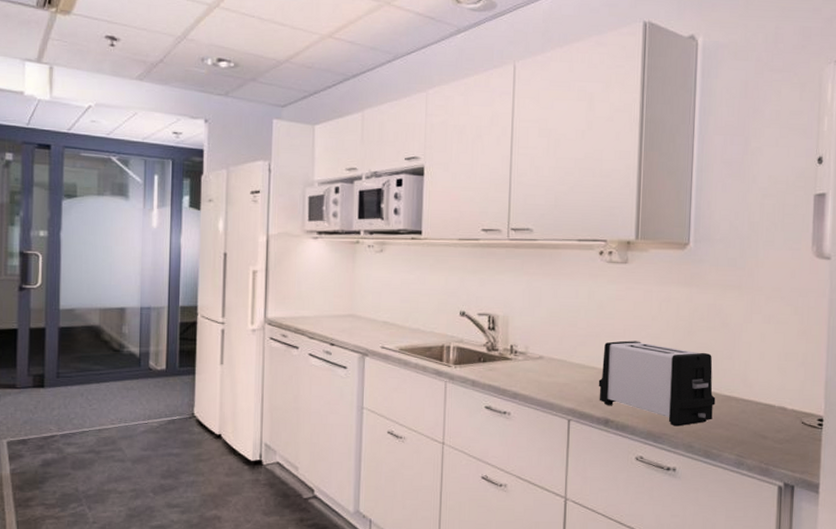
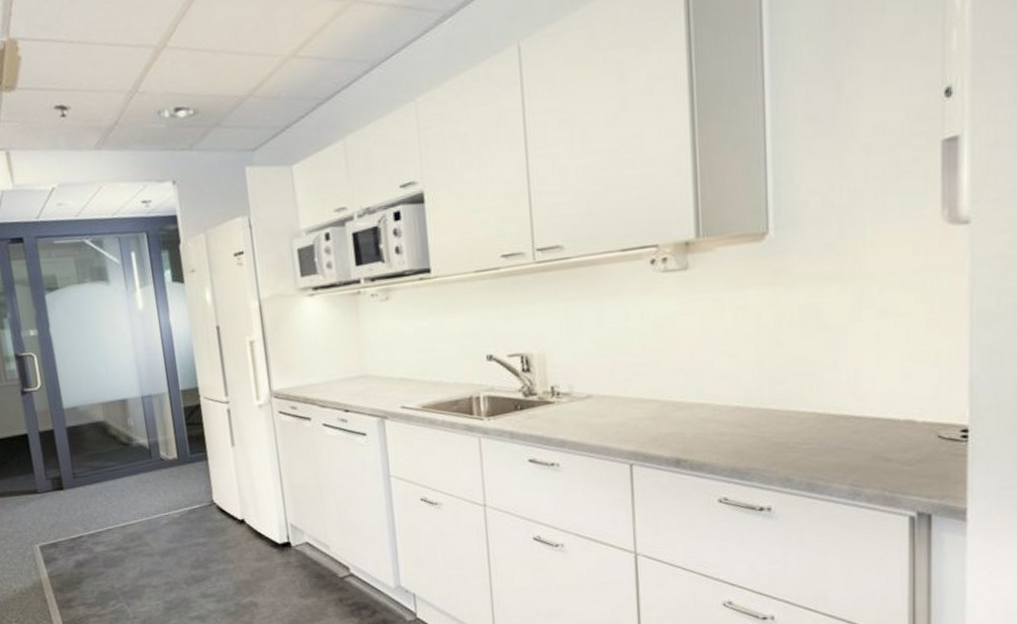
toaster: present [598,340,716,427] -> none [663,362,818,459]

